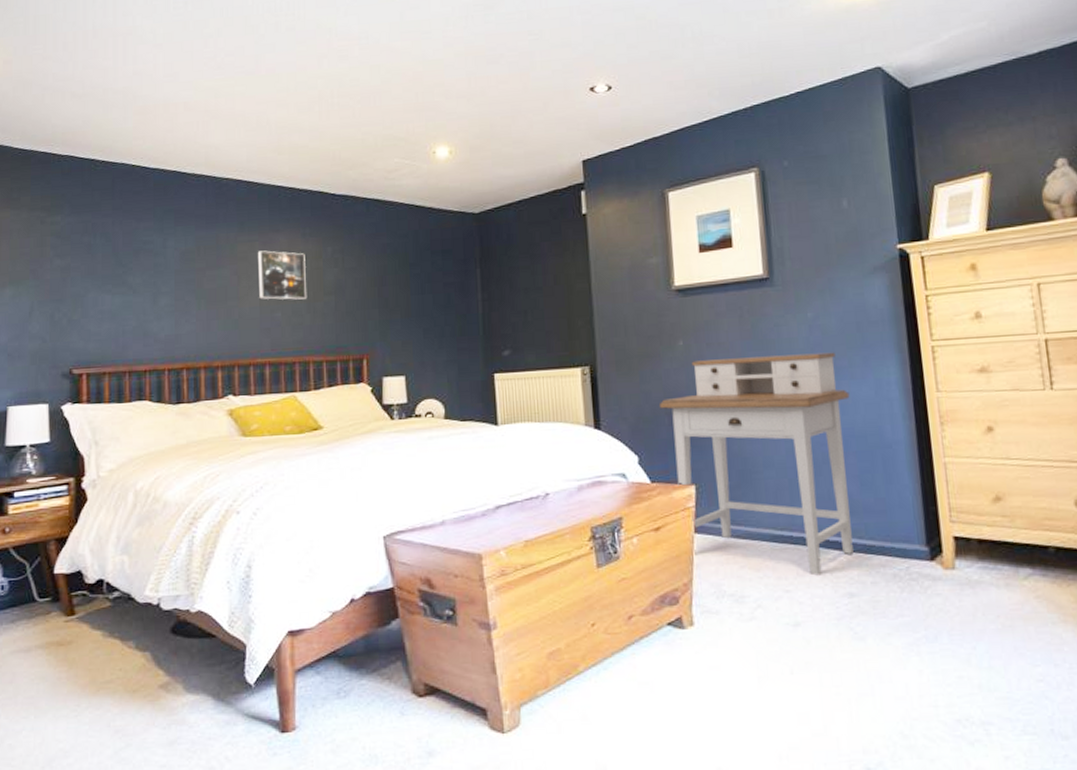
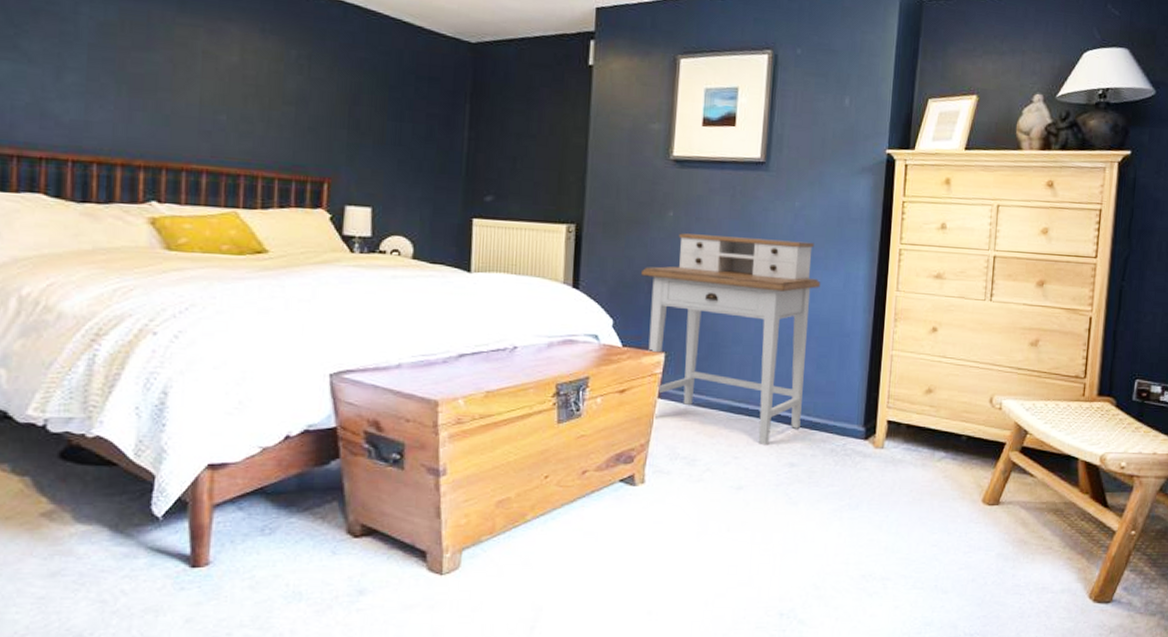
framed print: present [257,250,308,300] -> none [200,39,262,105]

